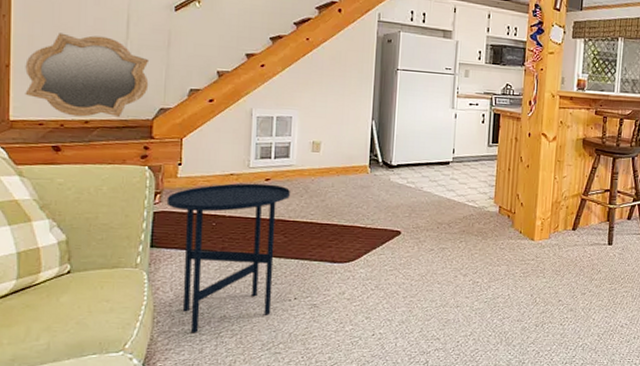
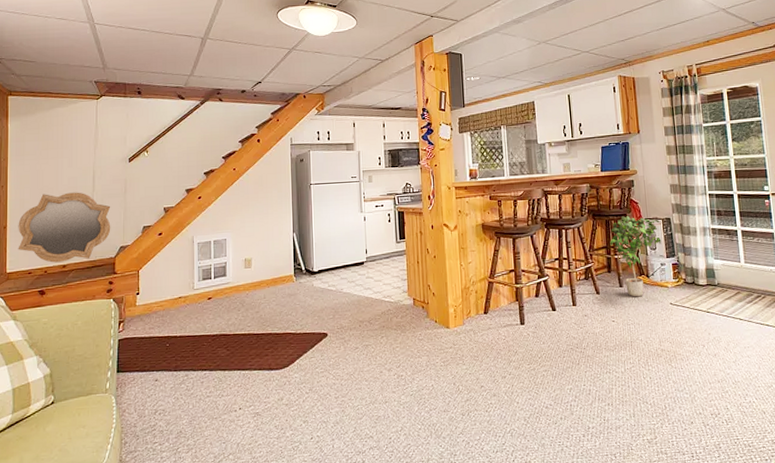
side table: present [166,183,290,333] -> none [128,302,229,451]

